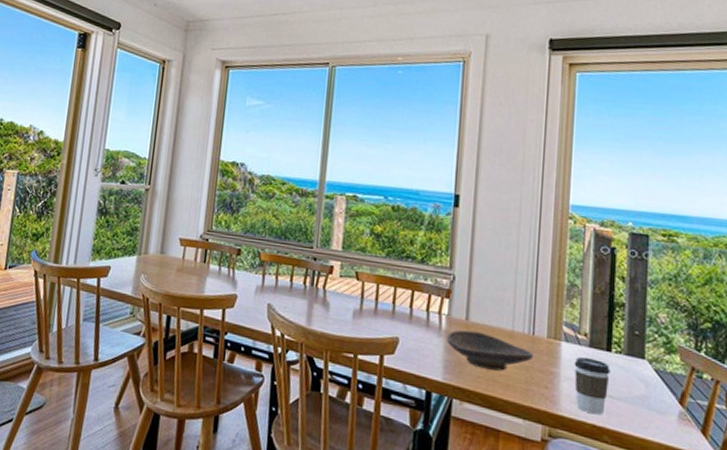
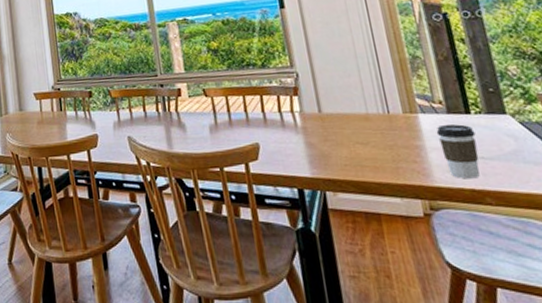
decorative bowl: present [447,330,533,371] -> none [304,121,394,157]

